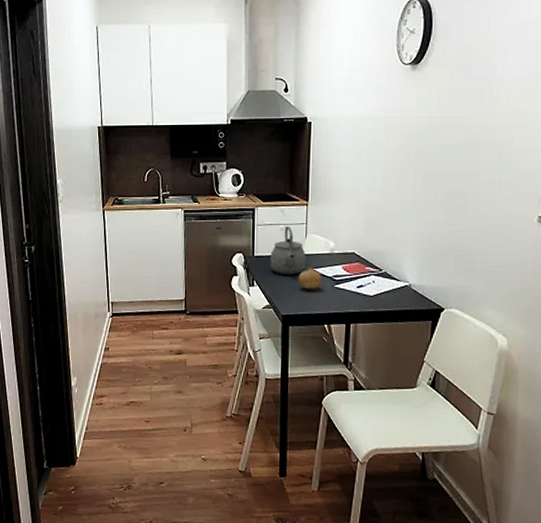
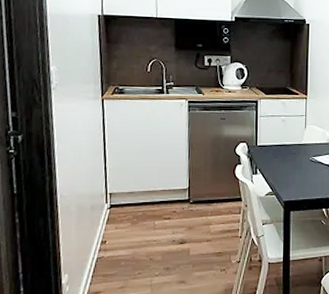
tea kettle: present [270,227,306,275] -> none [272,118,306,163]
fruit: present [298,266,322,290] -> none [298,155,320,177]

